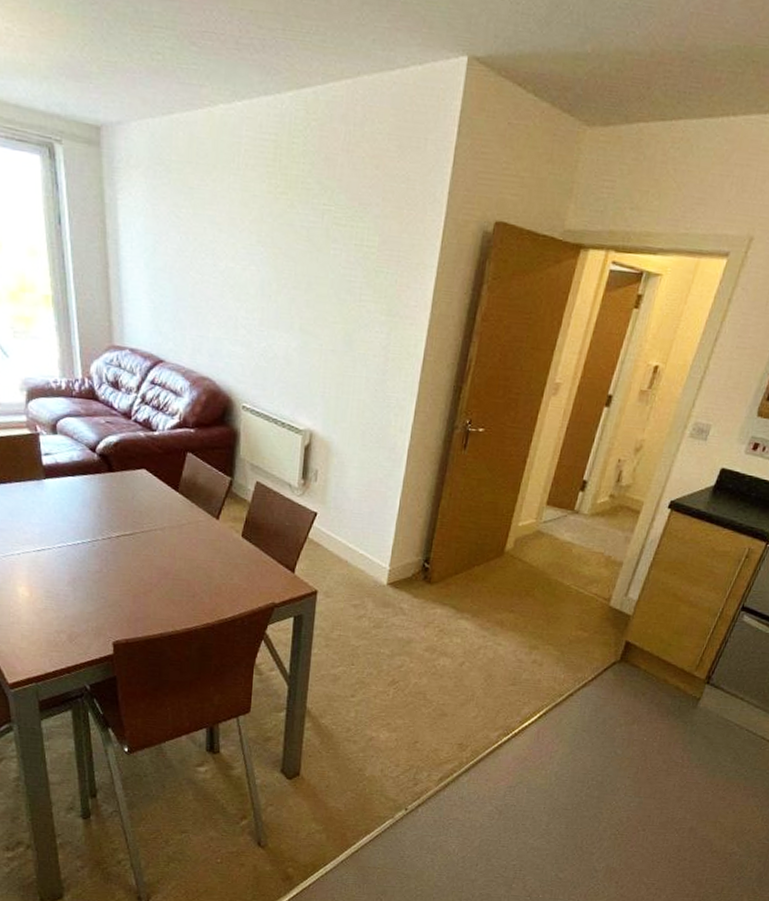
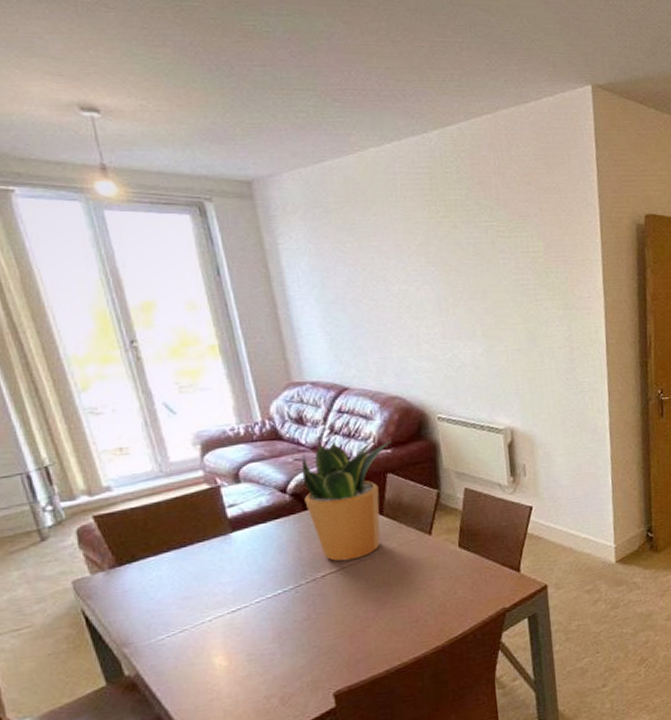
potted plant: none [104,411,196,528] -> present [294,439,392,562]

